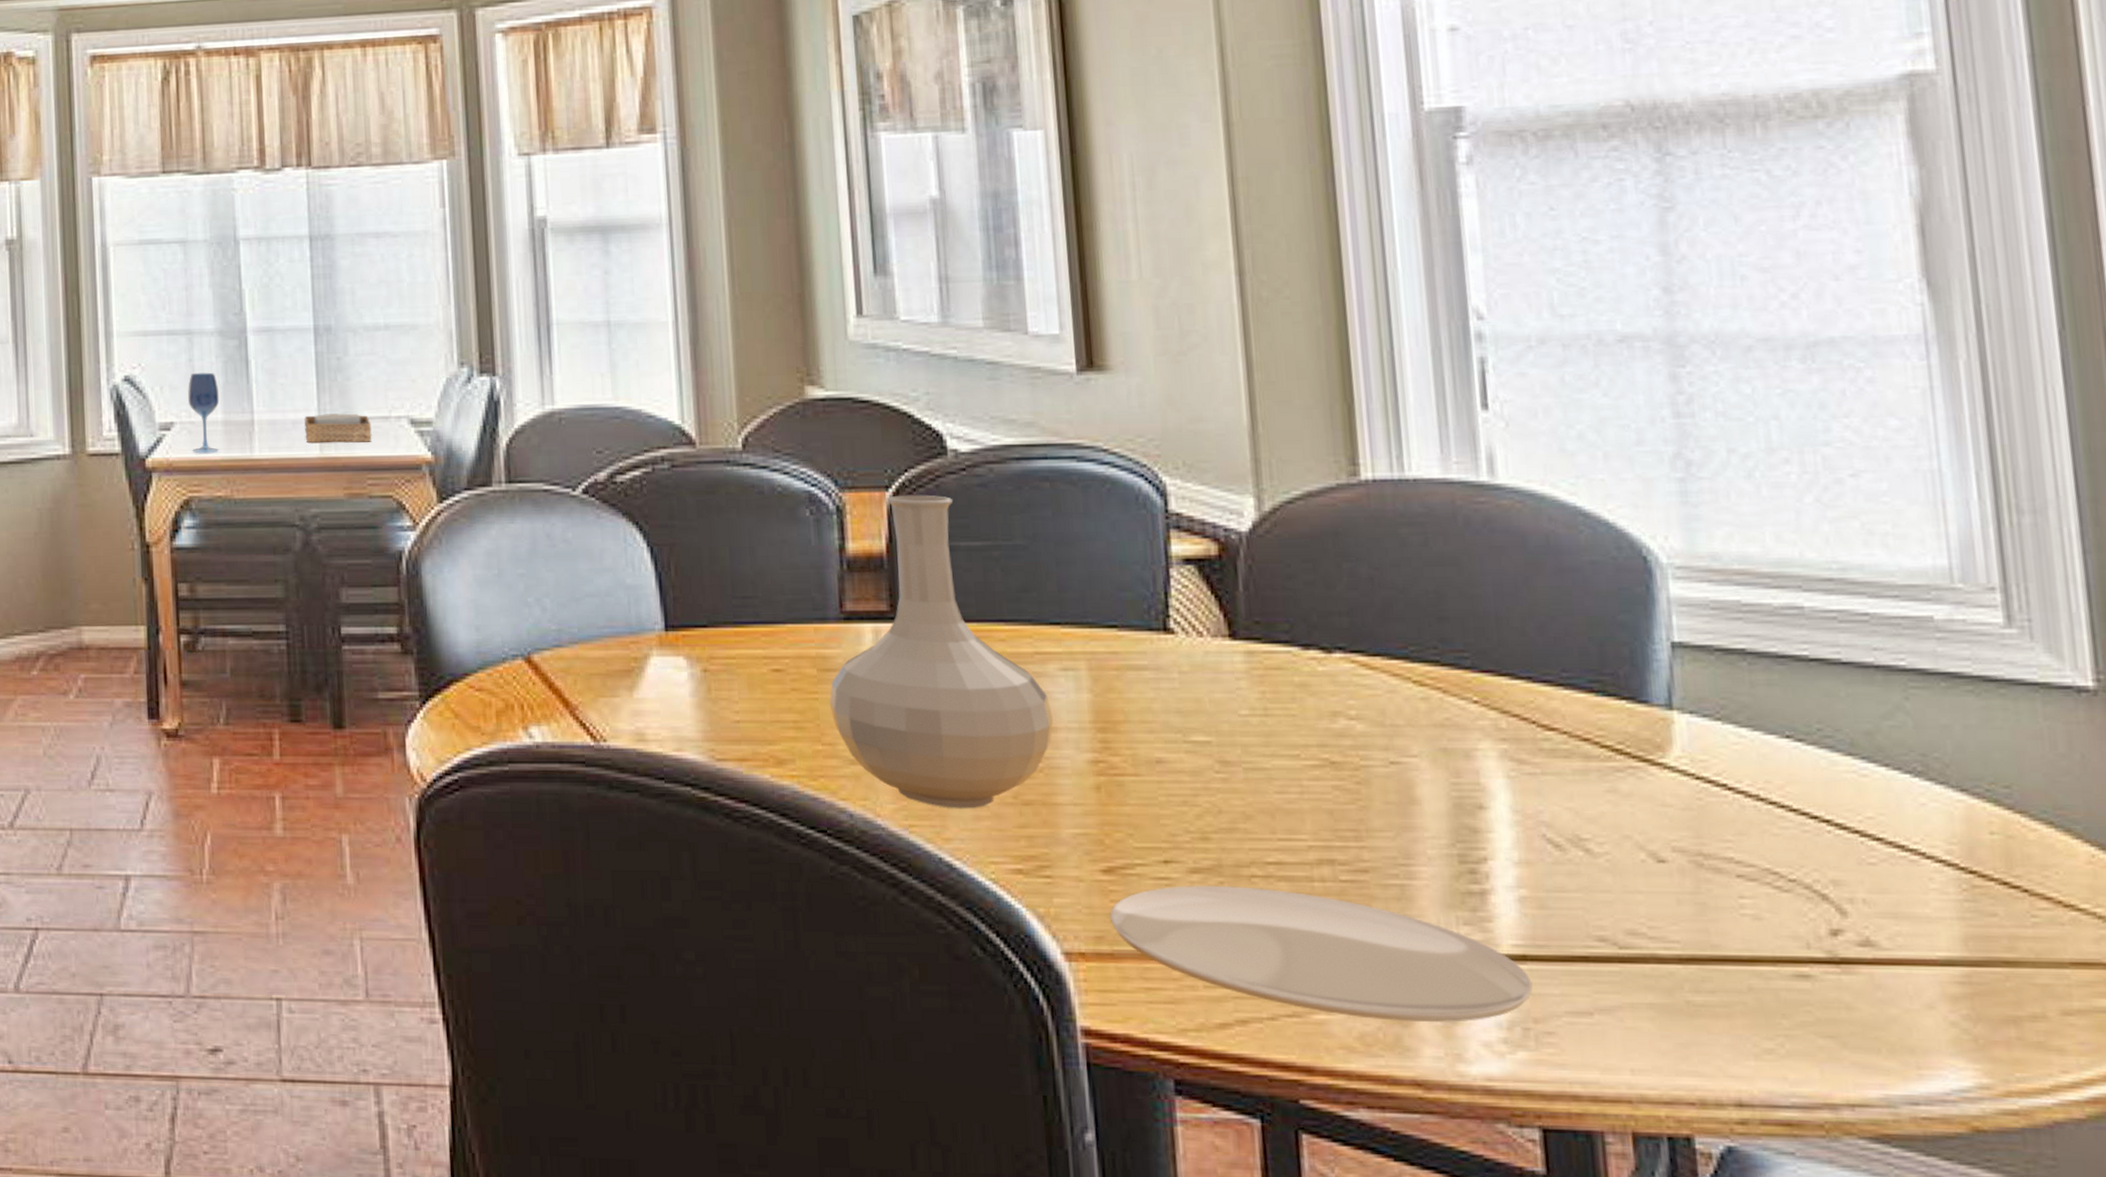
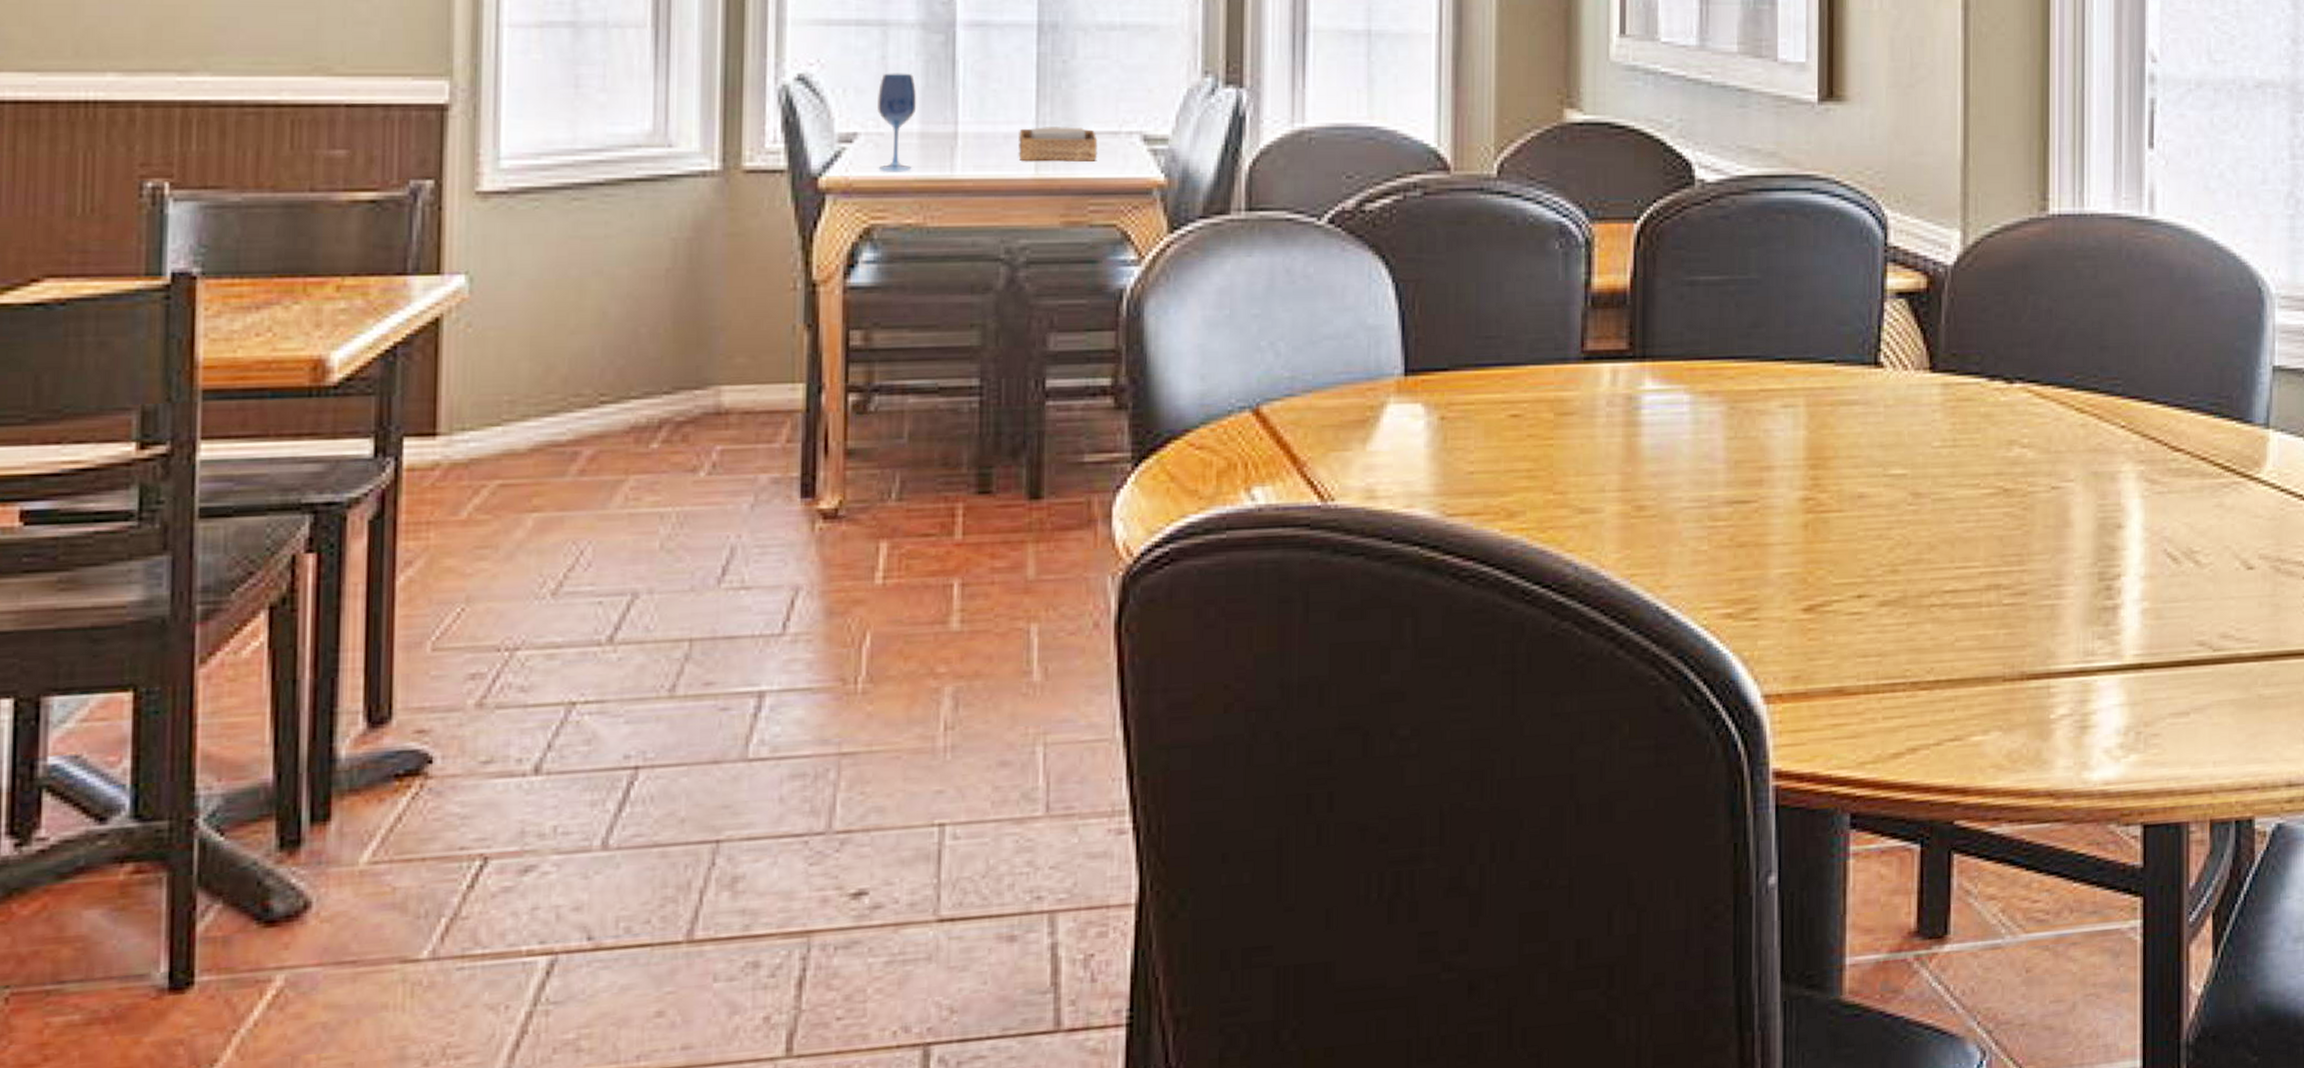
vase: present [829,495,1053,809] -> none [1563,226,1771,555]
plate: present [1110,884,1533,1022] -> none [1807,616,2146,737]

